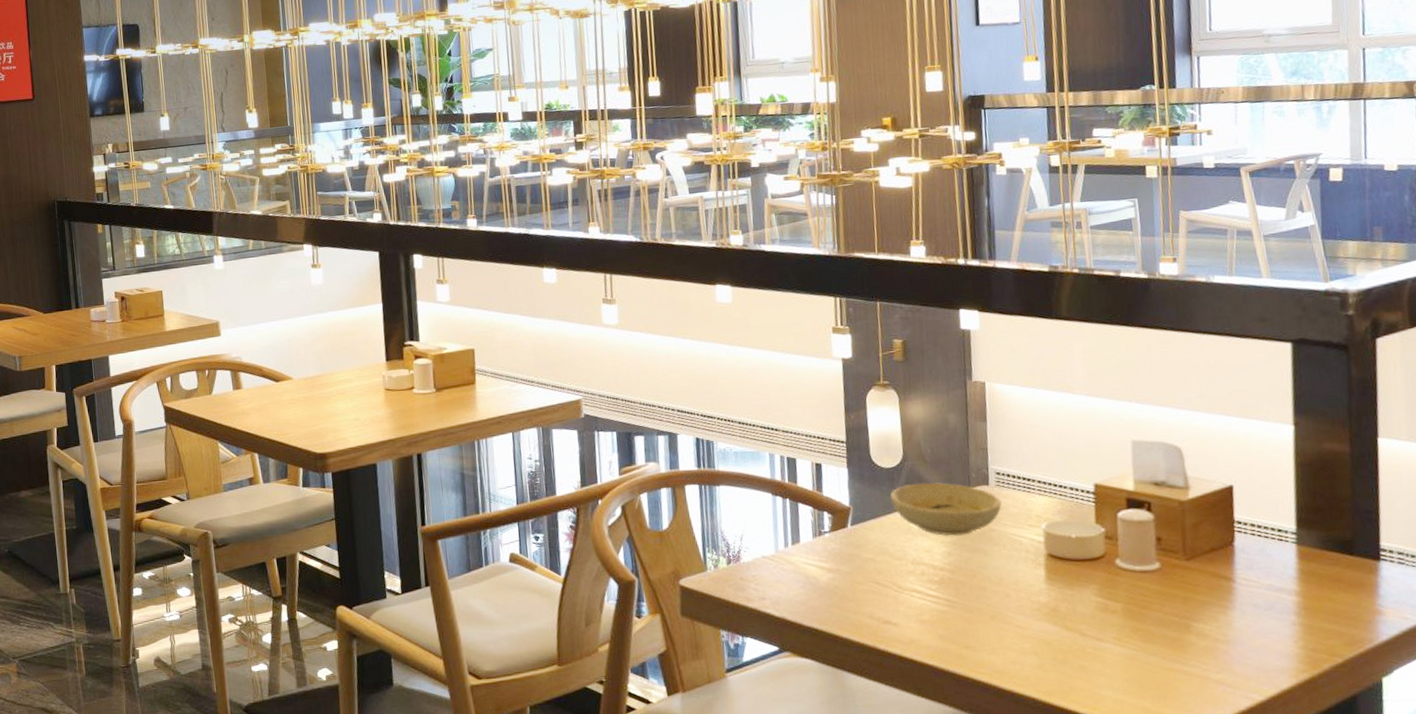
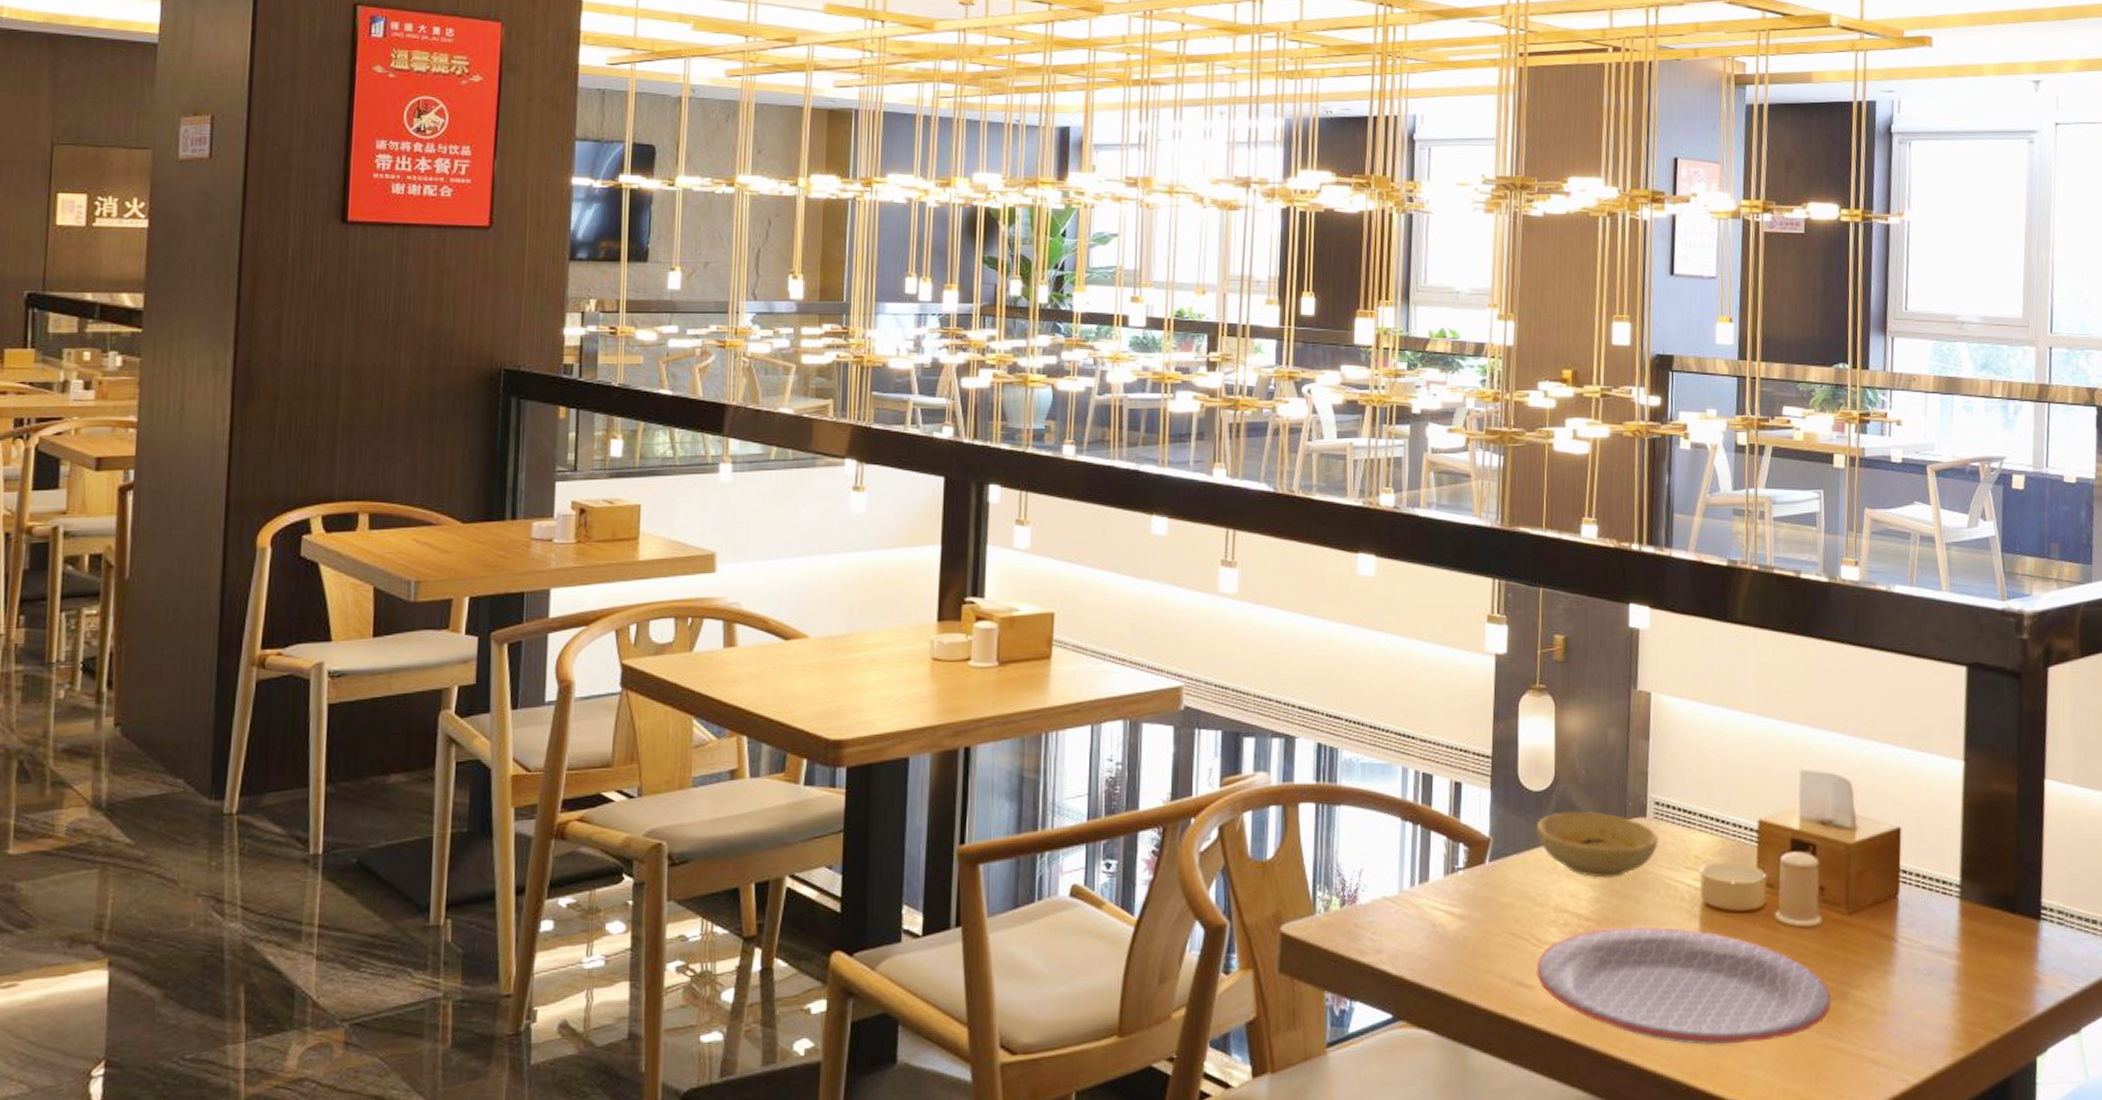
plate: none [899,574,1175,669] -> present [1536,926,1832,1045]

